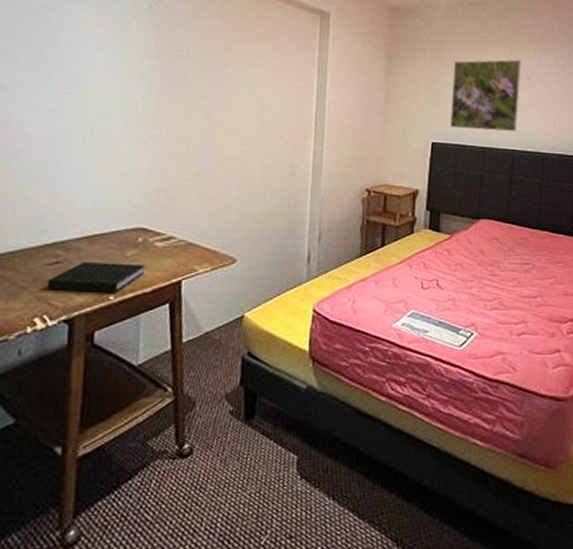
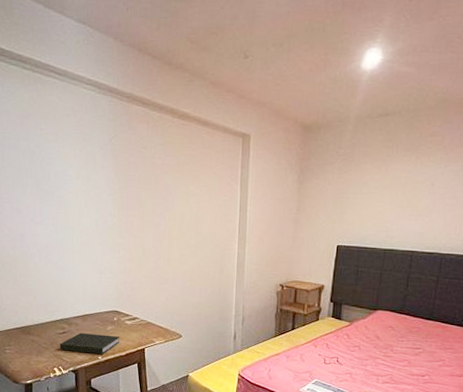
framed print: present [450,59,521,131] -> none [354,167,427,234]

